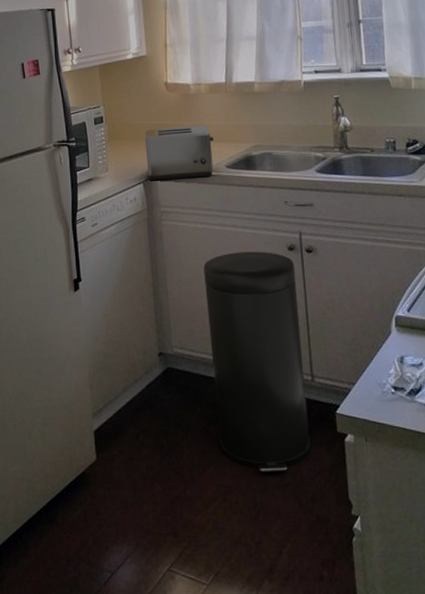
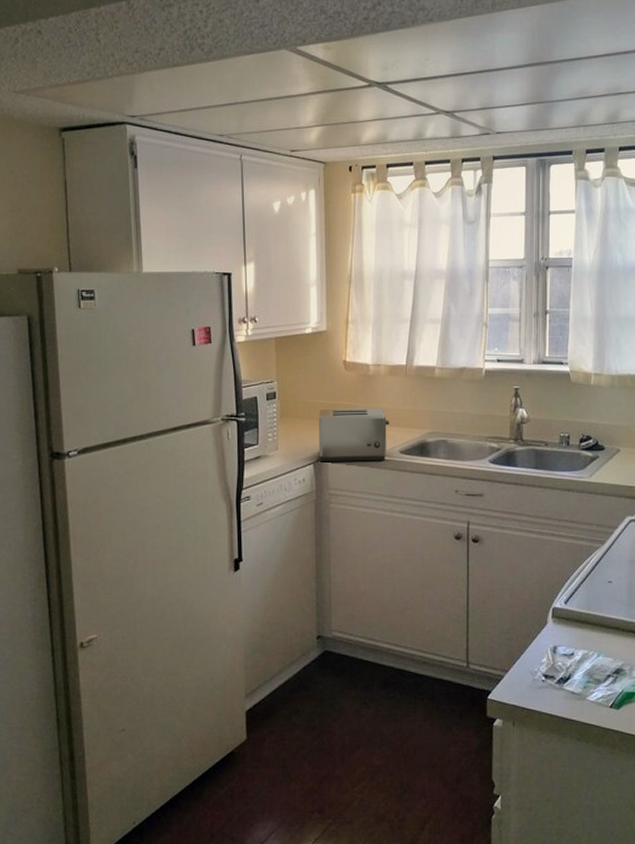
pedal bin: present [203,251,311,472] -> none [369,538,460,754]

